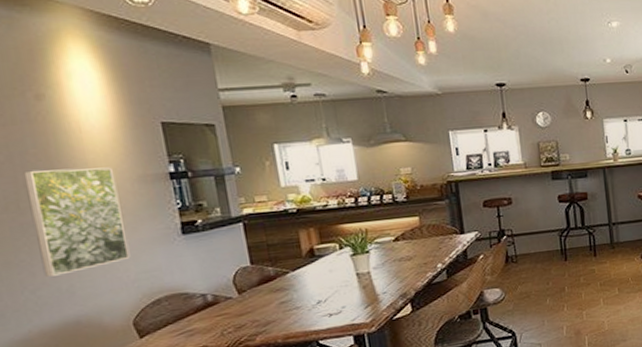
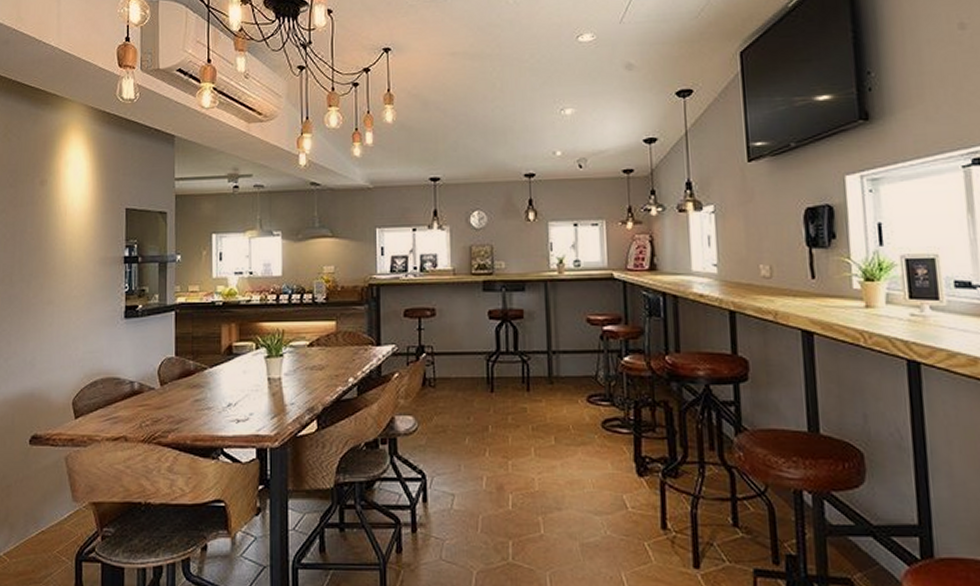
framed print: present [23,167,130,277] -> none [17,247,83,347]

